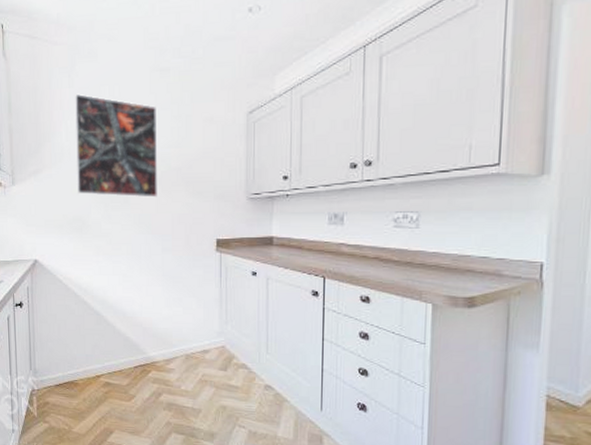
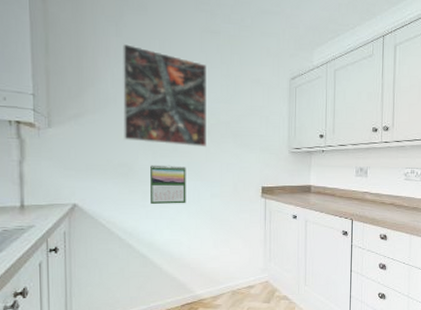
calendar: none [103,218,138,260] -> present [150,164,186,205]

